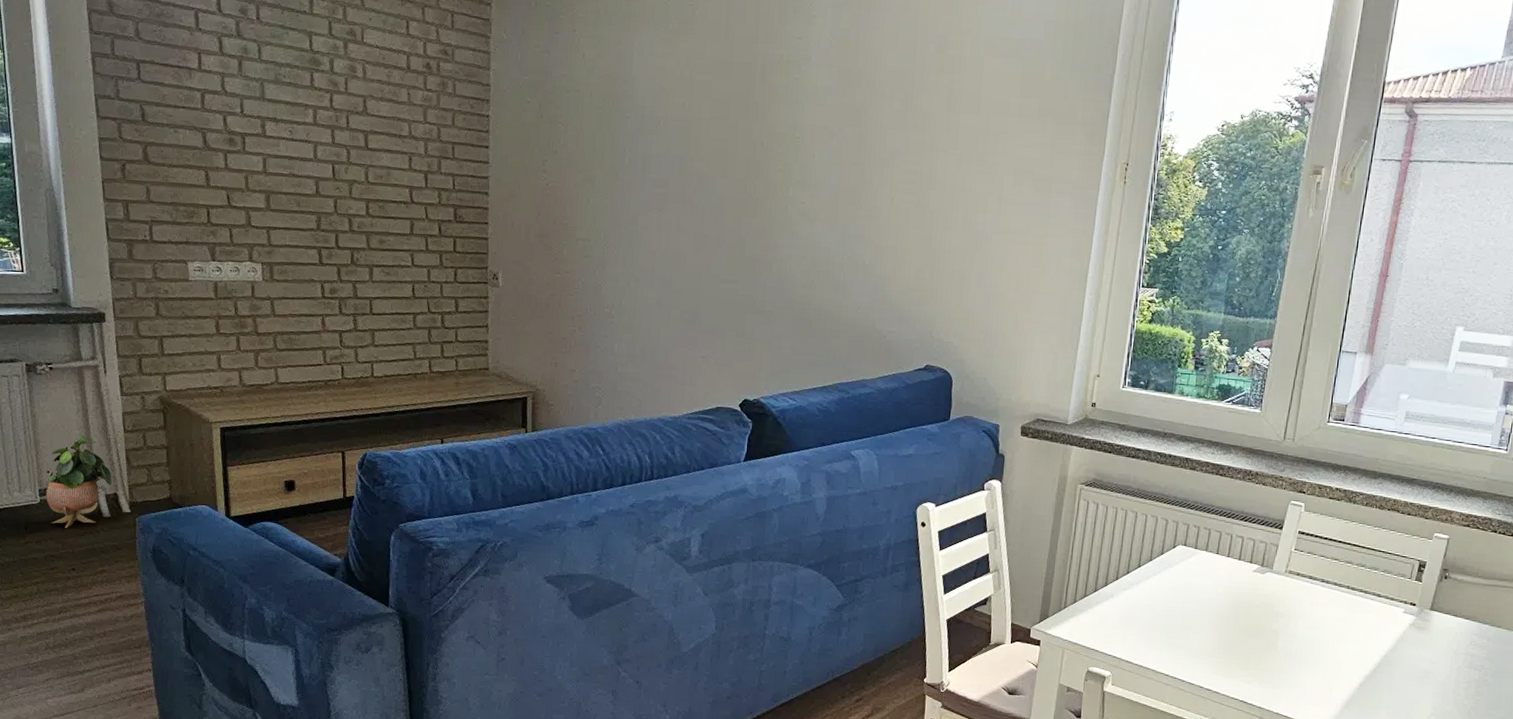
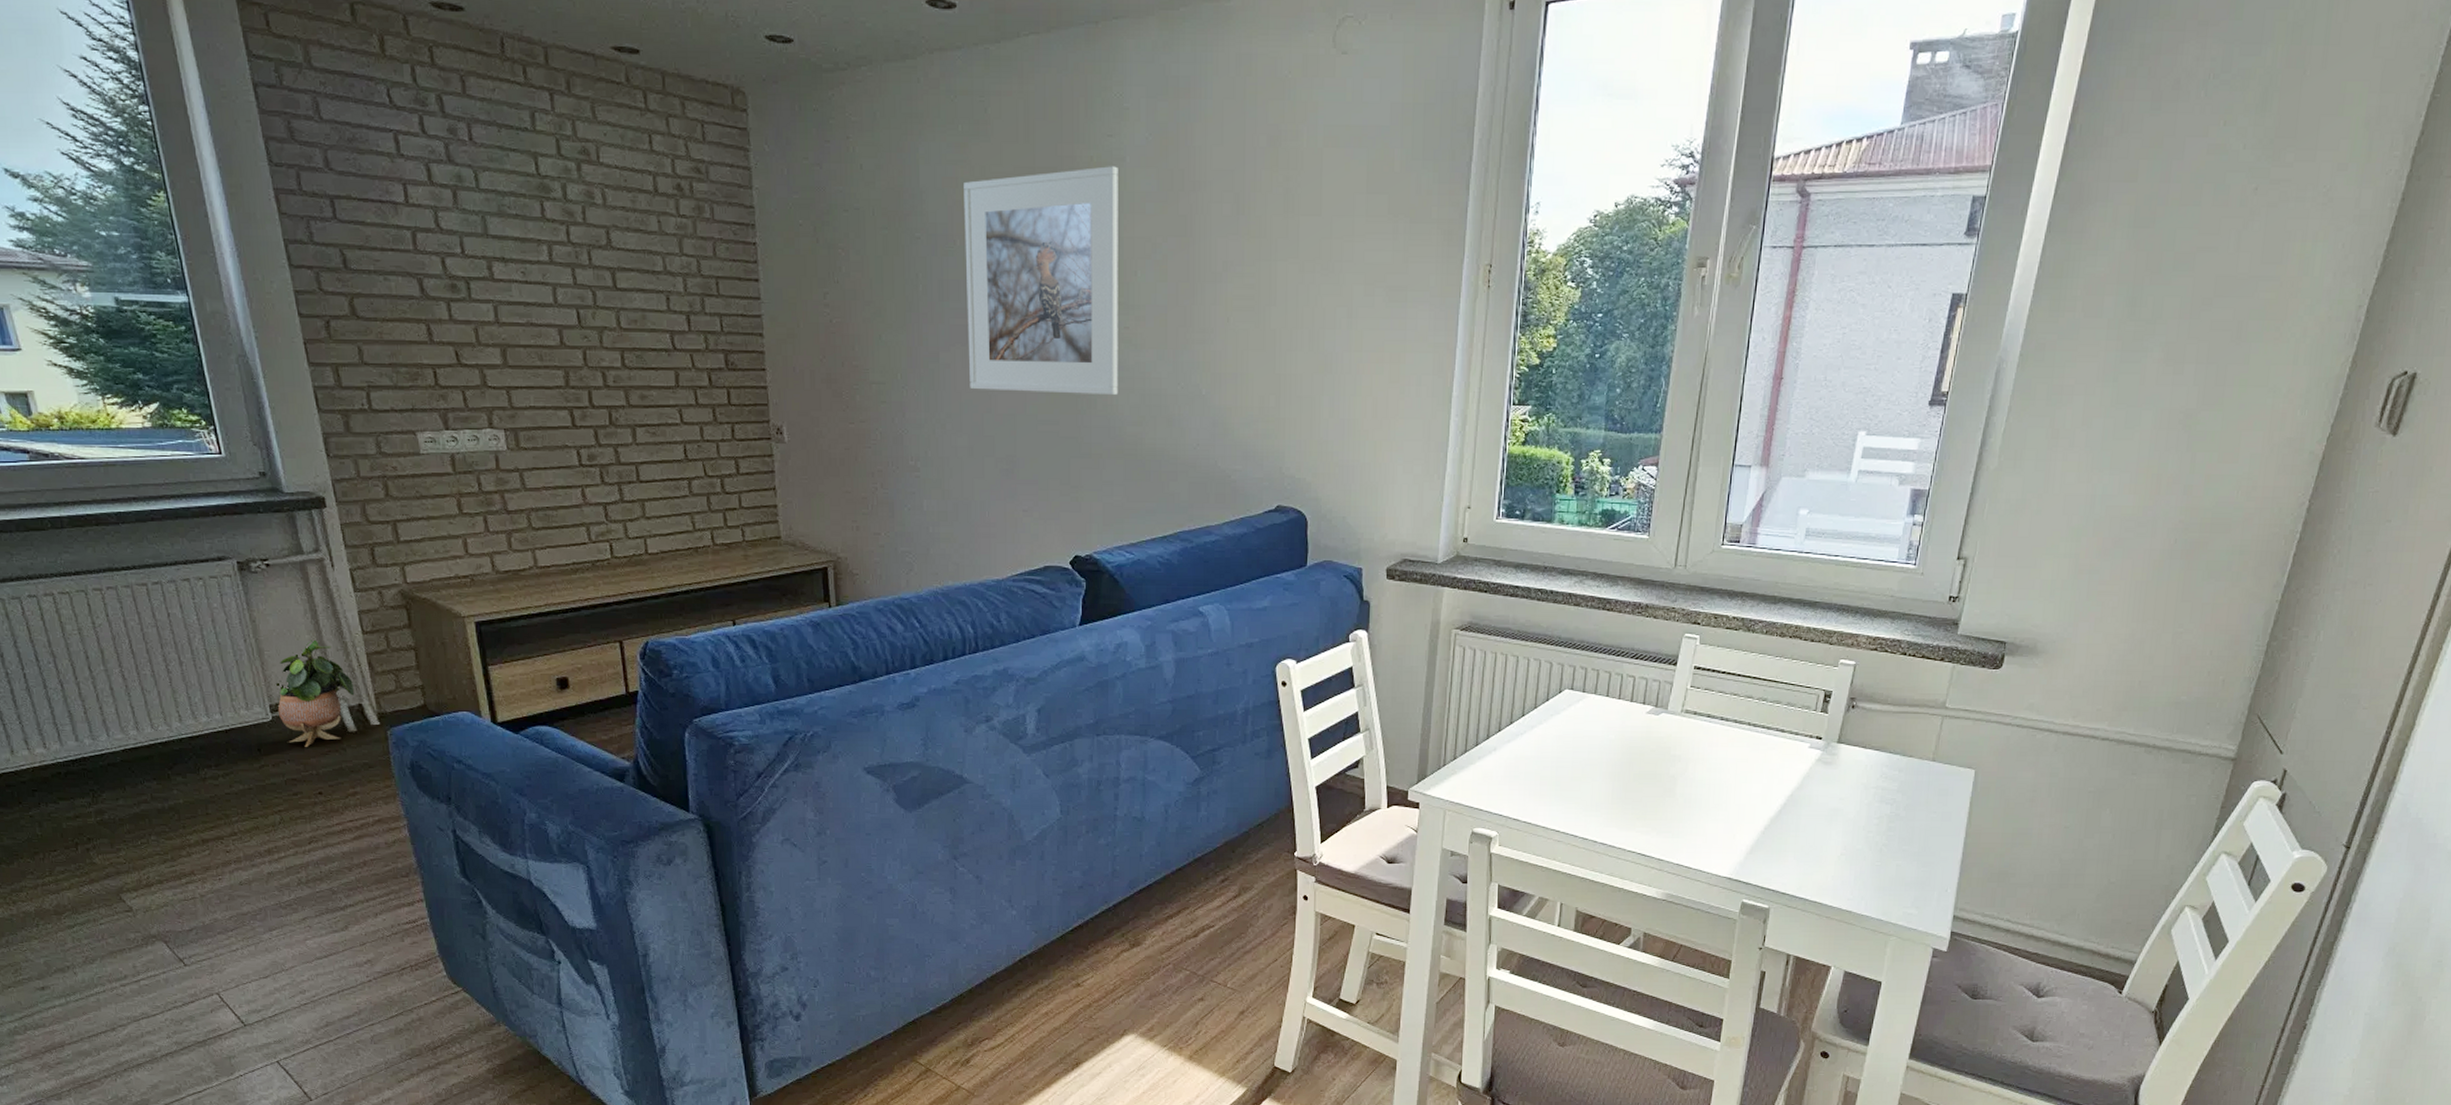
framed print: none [663,64,804,261] -> present [964,166,1118,396]

